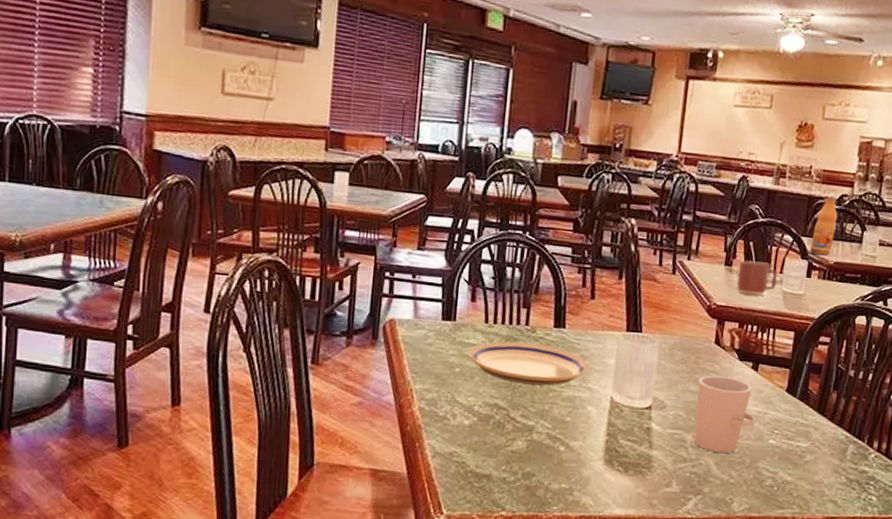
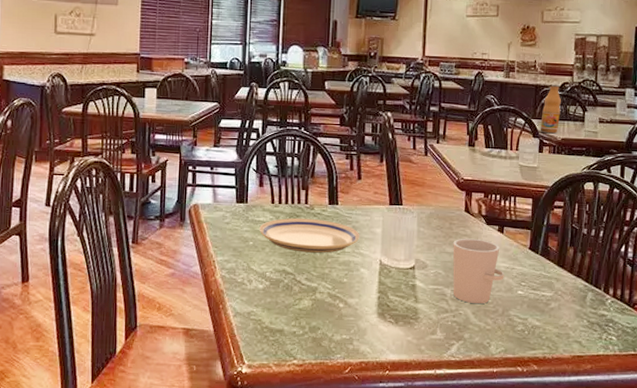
mug: present [736,260,778,296] -> none [479,141,514,170]

